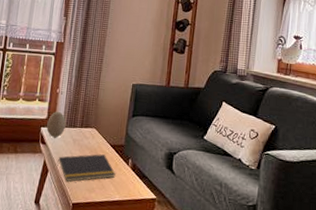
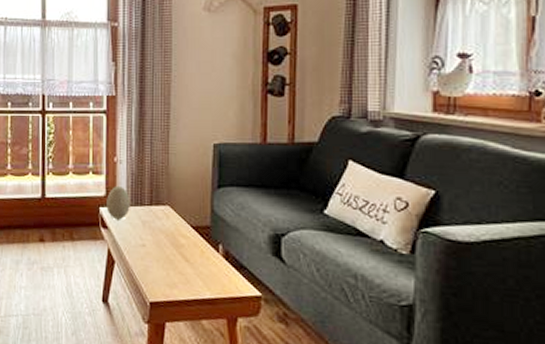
notepad: present [57,154,116,182] -> none [125,239,202,275]

